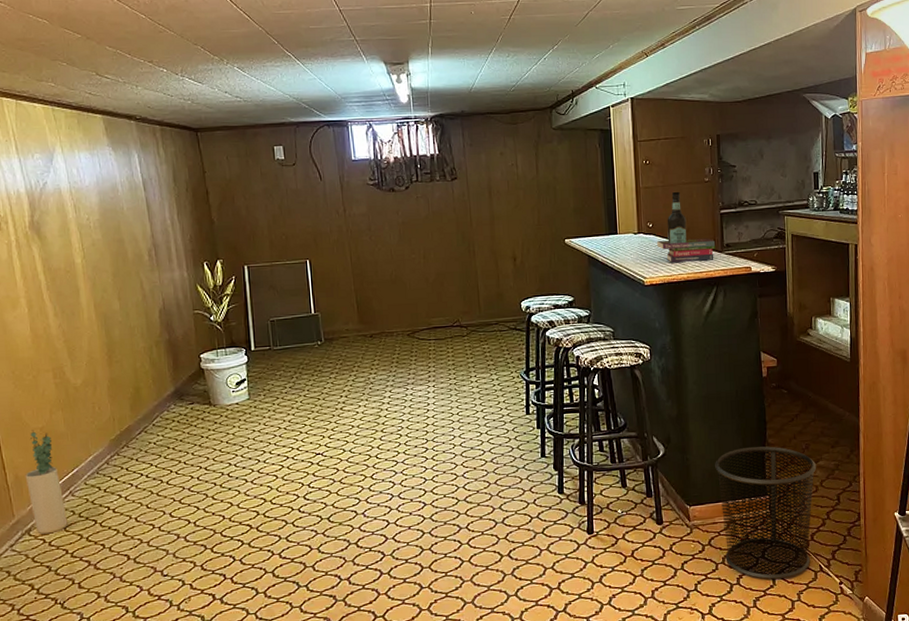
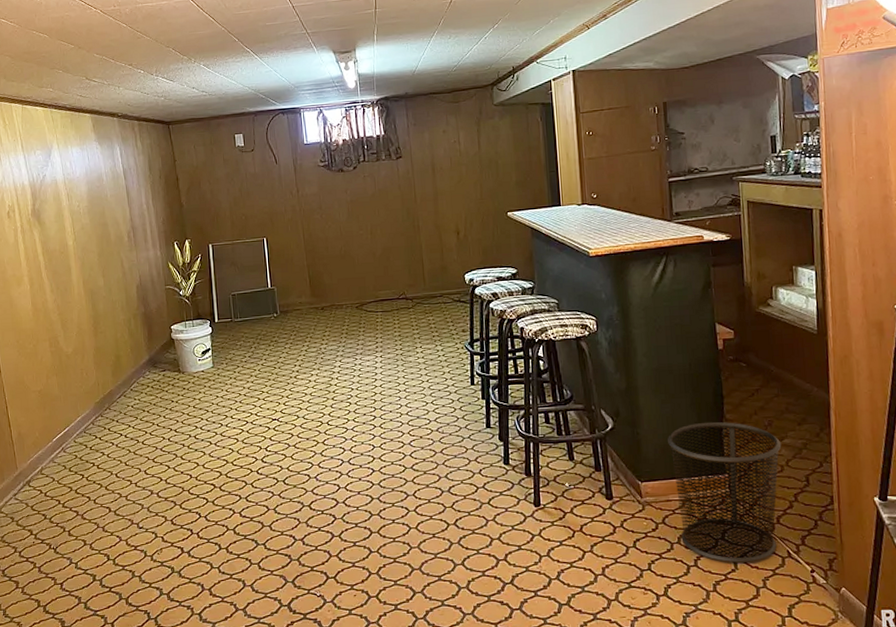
vase: present [25,430,68,535] -> none [26,392,60,486]
books: present [657,238,716,263] -> none [602,207,665,234]
root beer: present [667,191,687,254] -> none [612,161,633,224]

